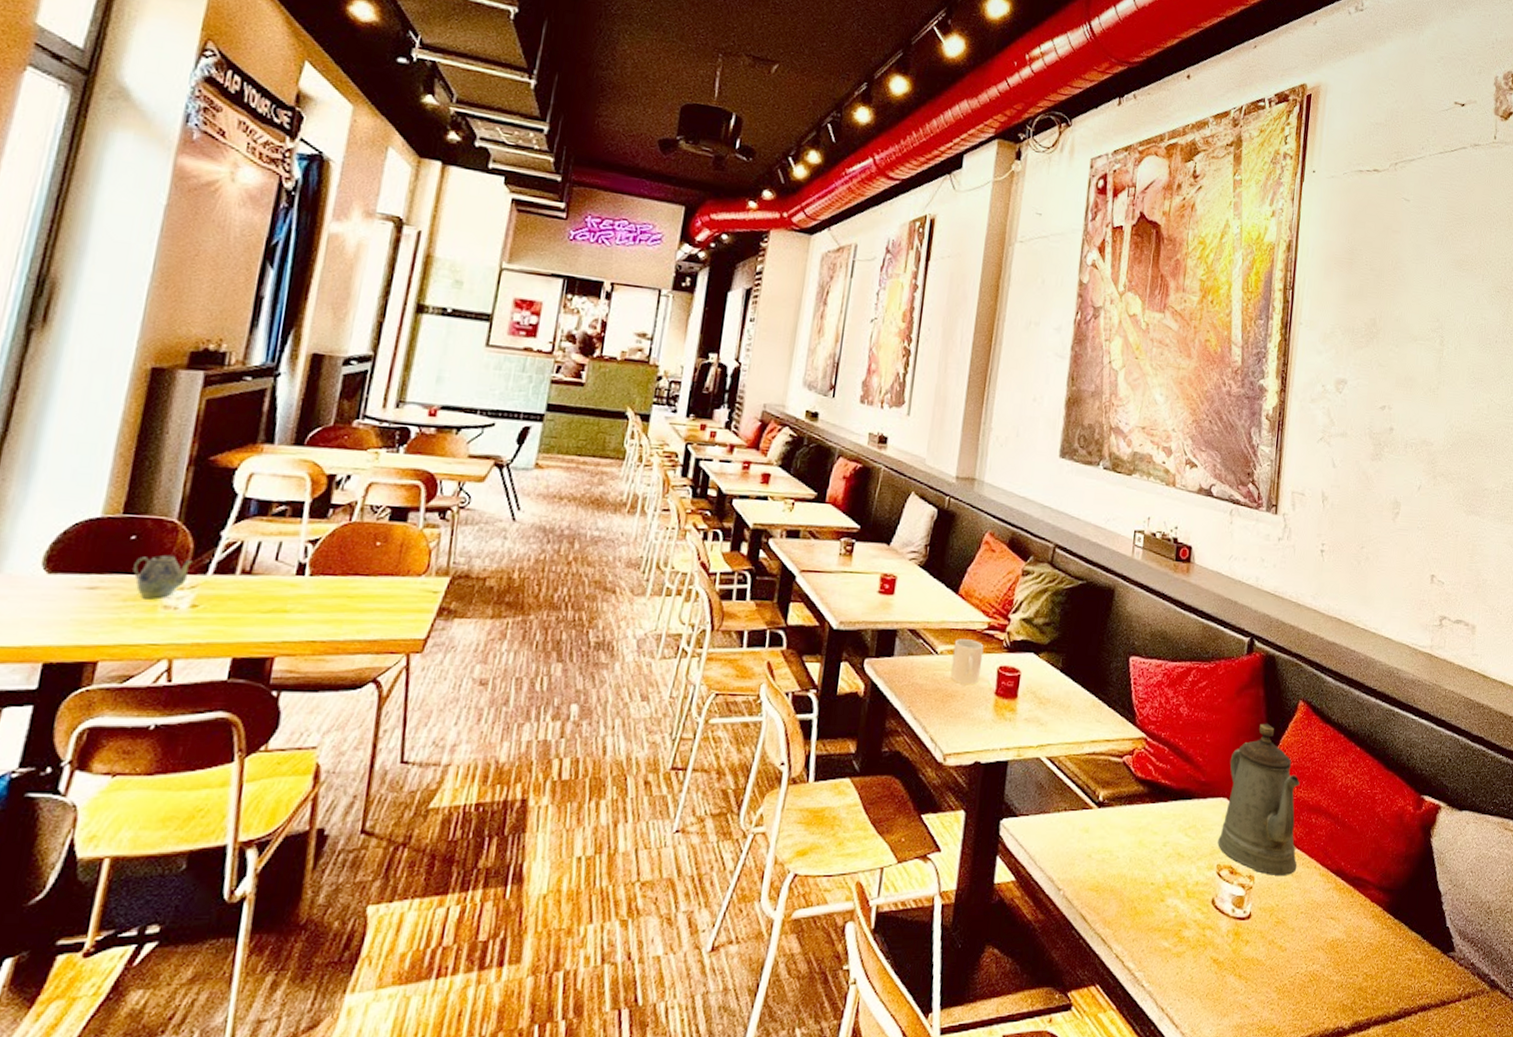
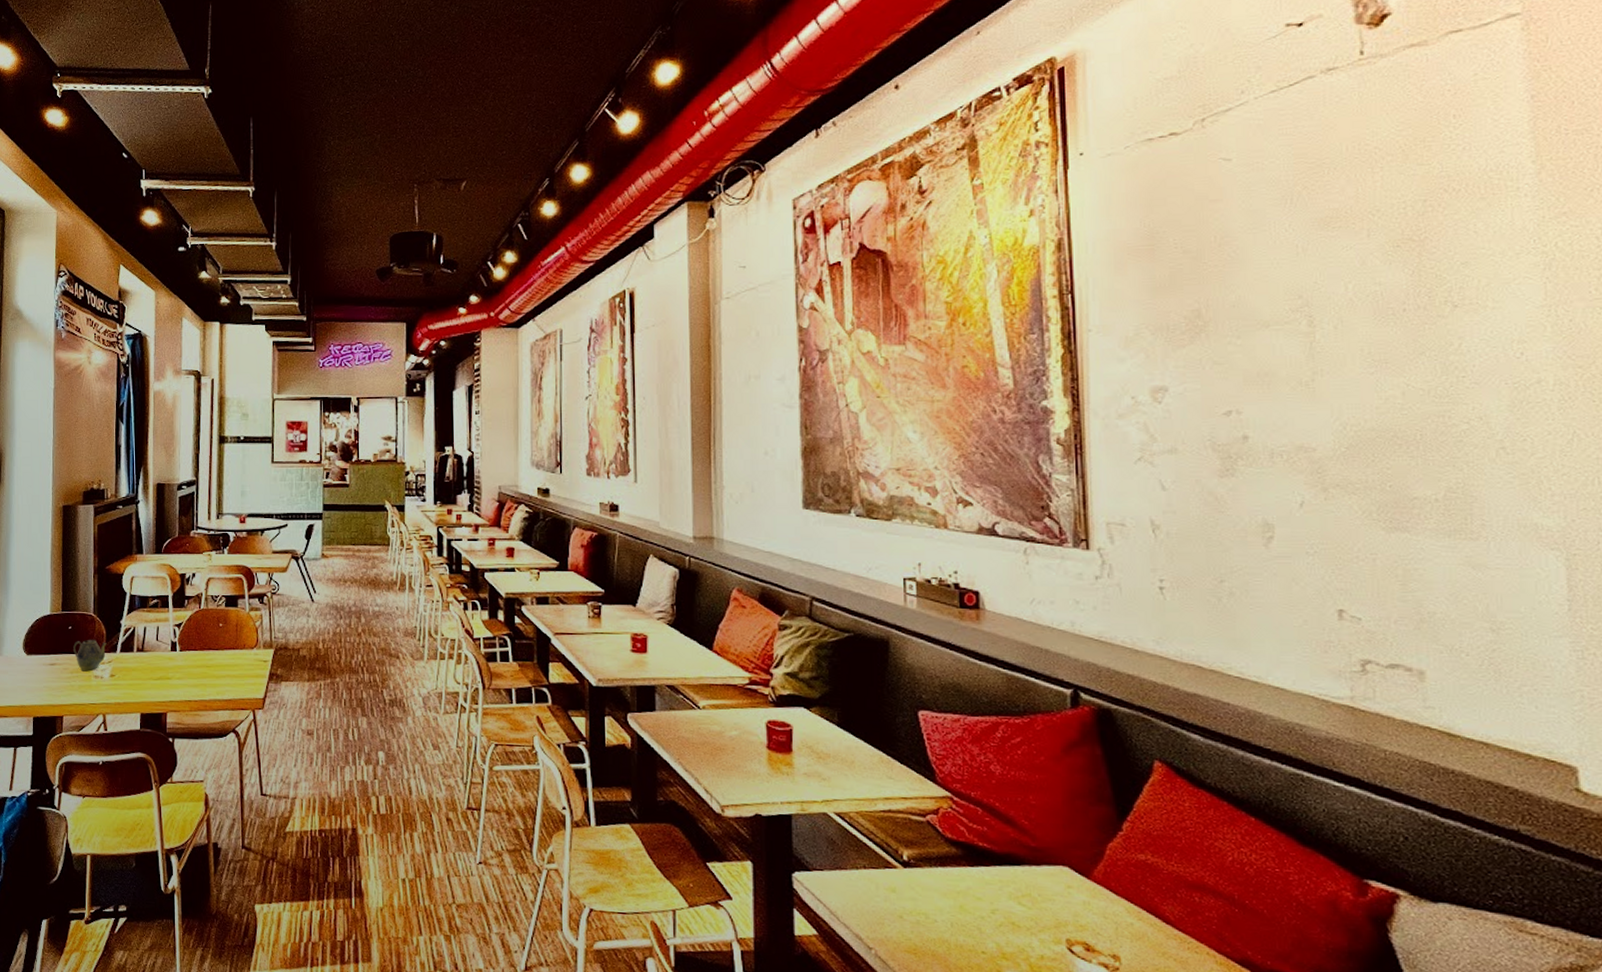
cup: present [950,639,984,686] -> none [716,694,749,739]
coffee pot: present [1218,723,1301,875] -> none [1063,785,1181,959]

